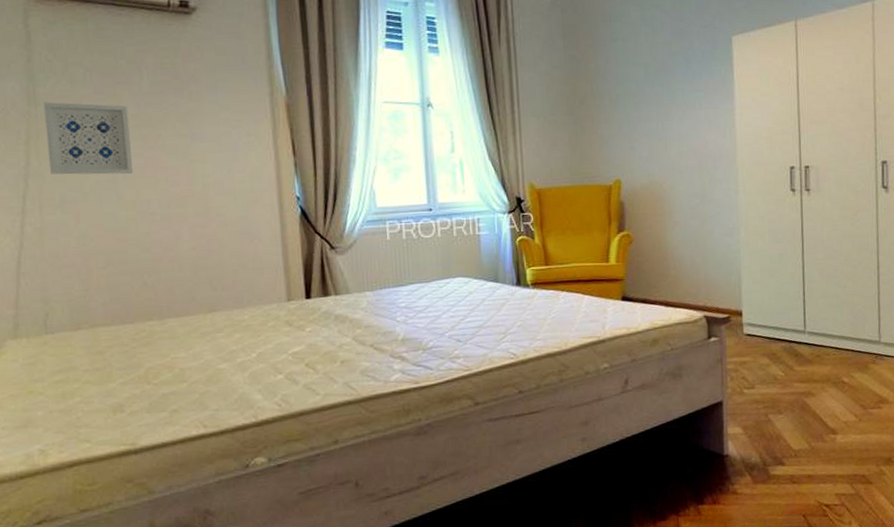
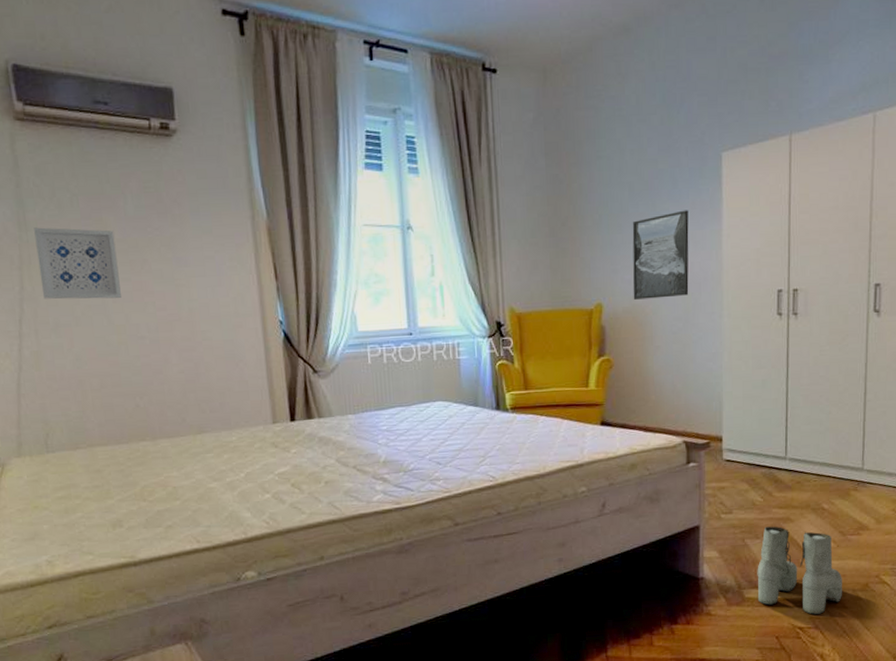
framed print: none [648,90,705,176] -> present [632,210,689,300]
boots: none [781,400,866,491] -> present [757,526,842,615]

